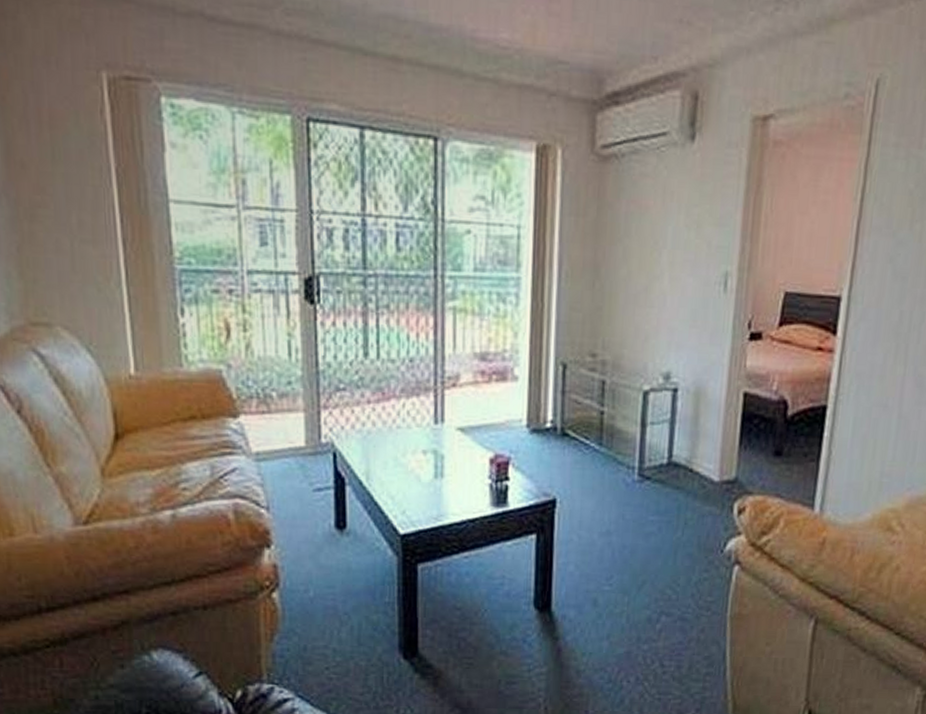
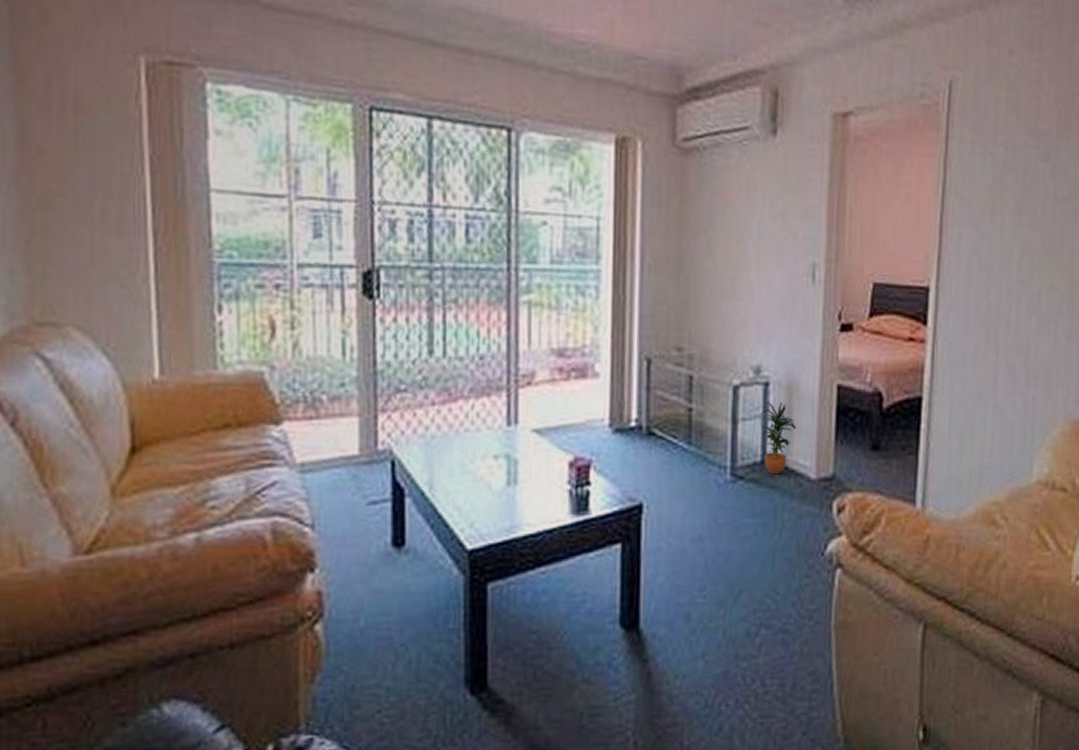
potted plant: none [668,407,702,476] -> present [760,401,796,475]

